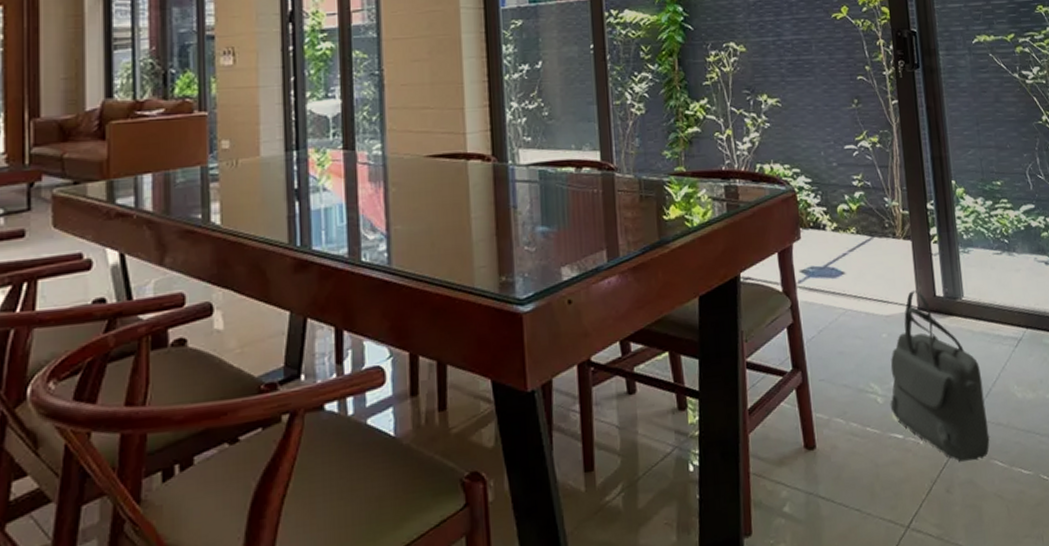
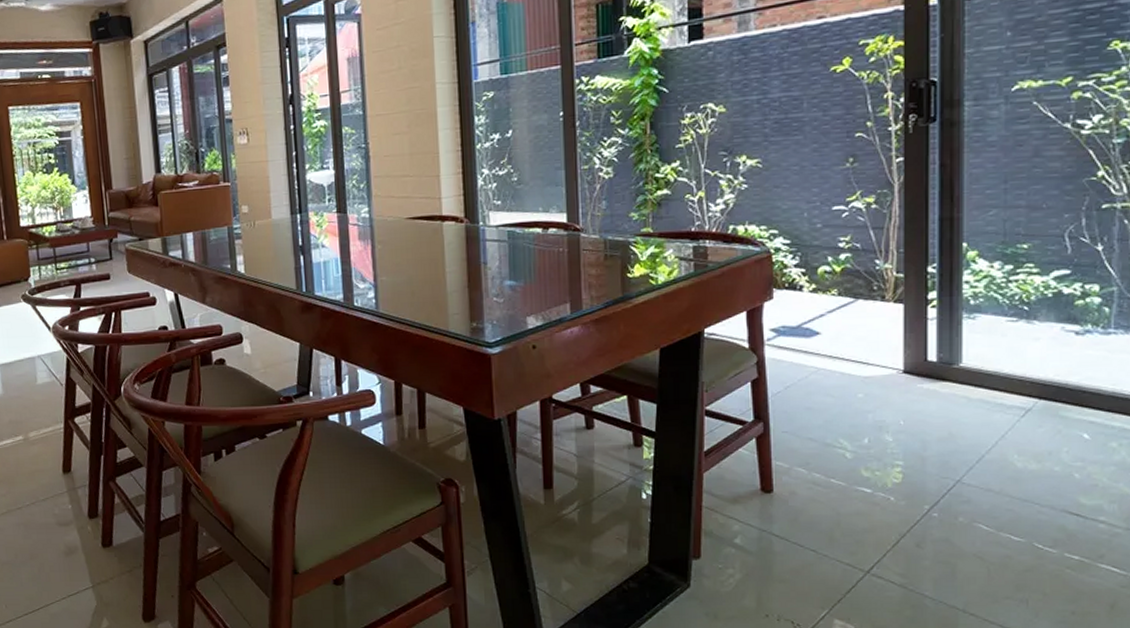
handbag: present [890,290,990,462] -> none [860,354,975,522]

